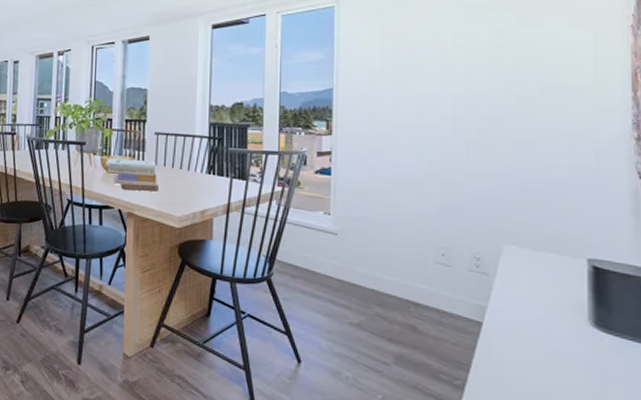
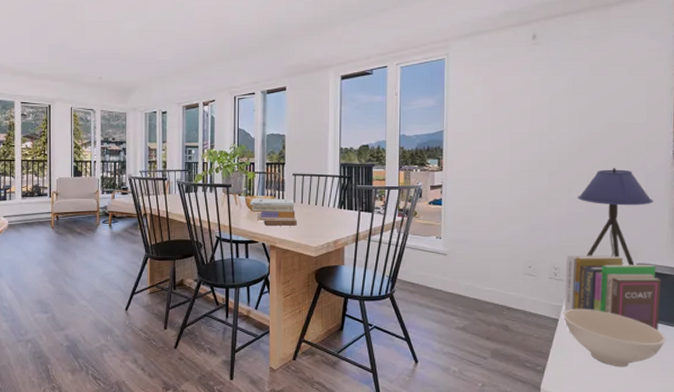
bowl: none [487,310,633,392] -> present [562,308,667,367]
books: none [489,243,622,347] -> present [564,255,661,331]
table lamp: none [504,139,609,262] -> present [577,168,654,266]

